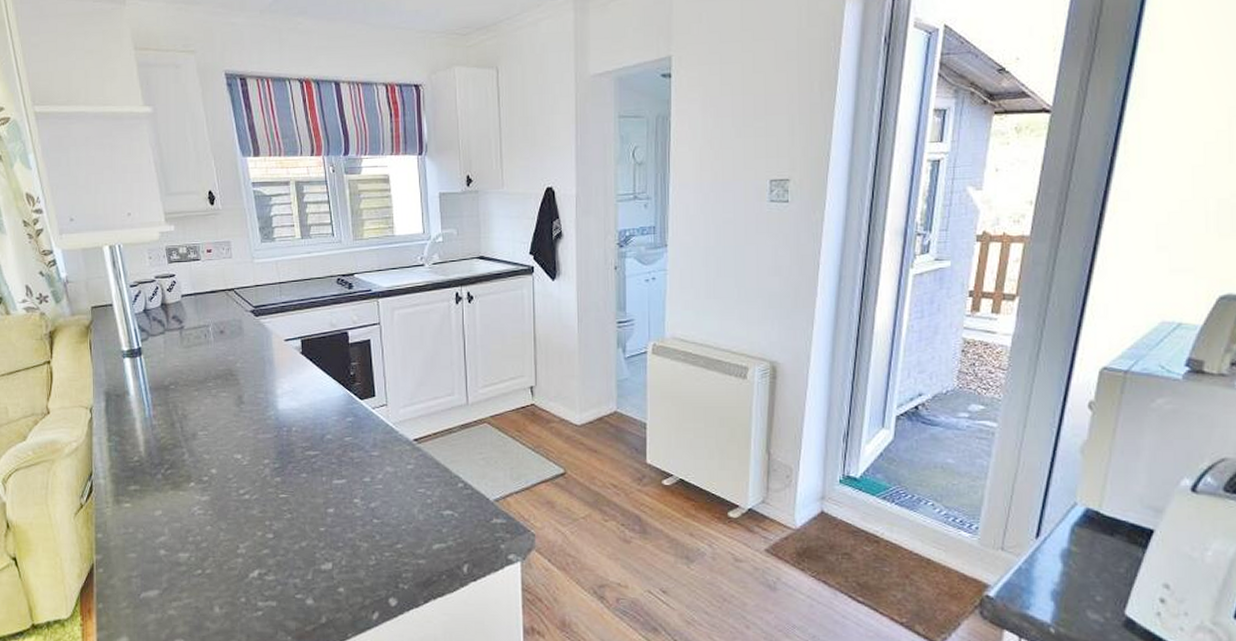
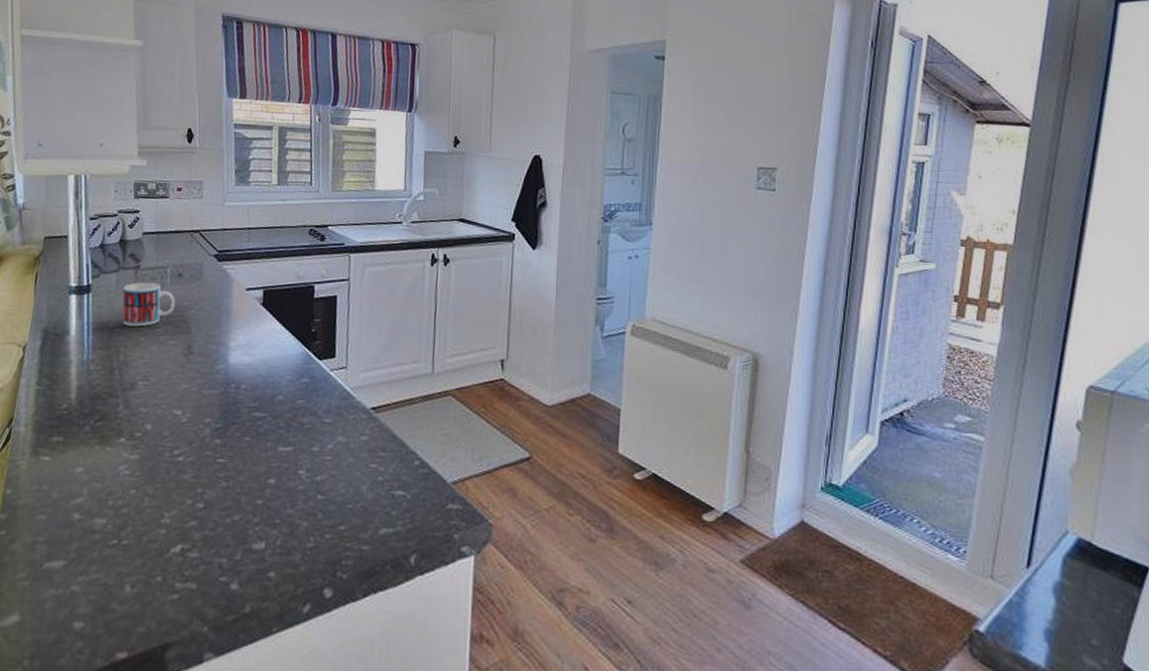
mug: none [172,341,221,383] -> present [122,282,175,327]

